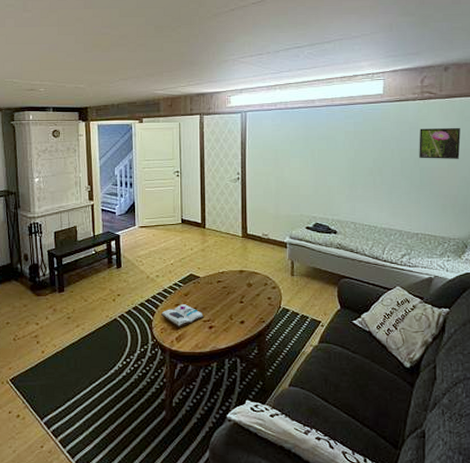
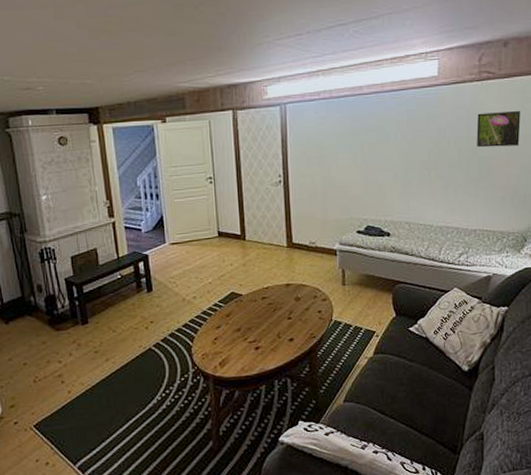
book: present [160,304,205,327] -> none [200,326,250,351]

